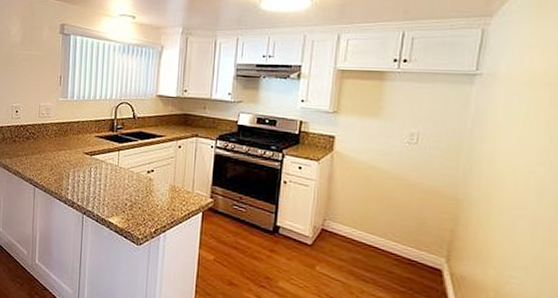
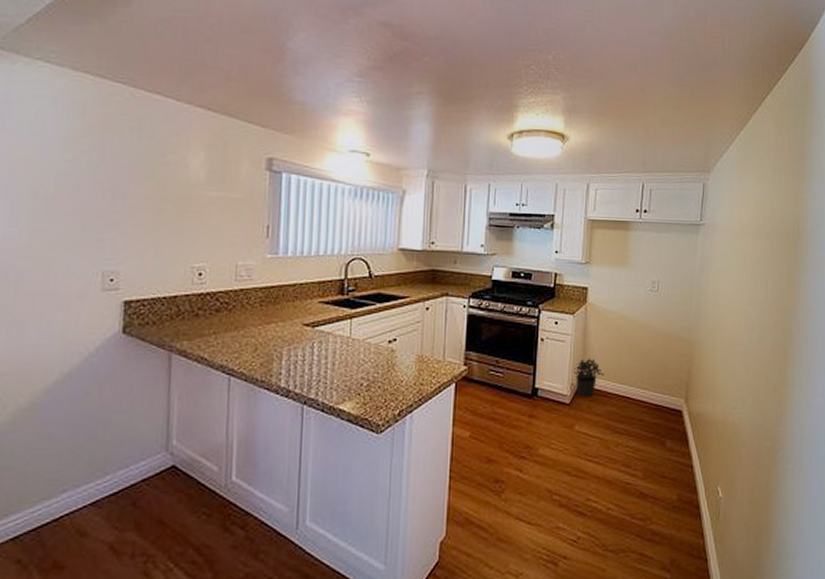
potted plant: none [317,204,350,242] -> present [574,358,604,397]

